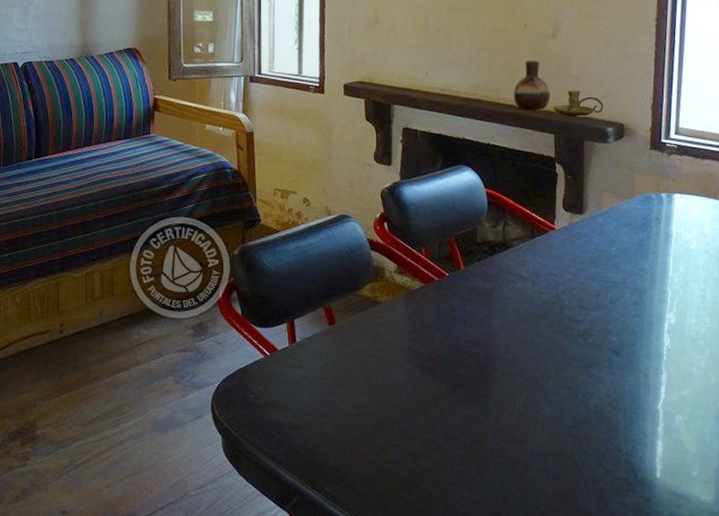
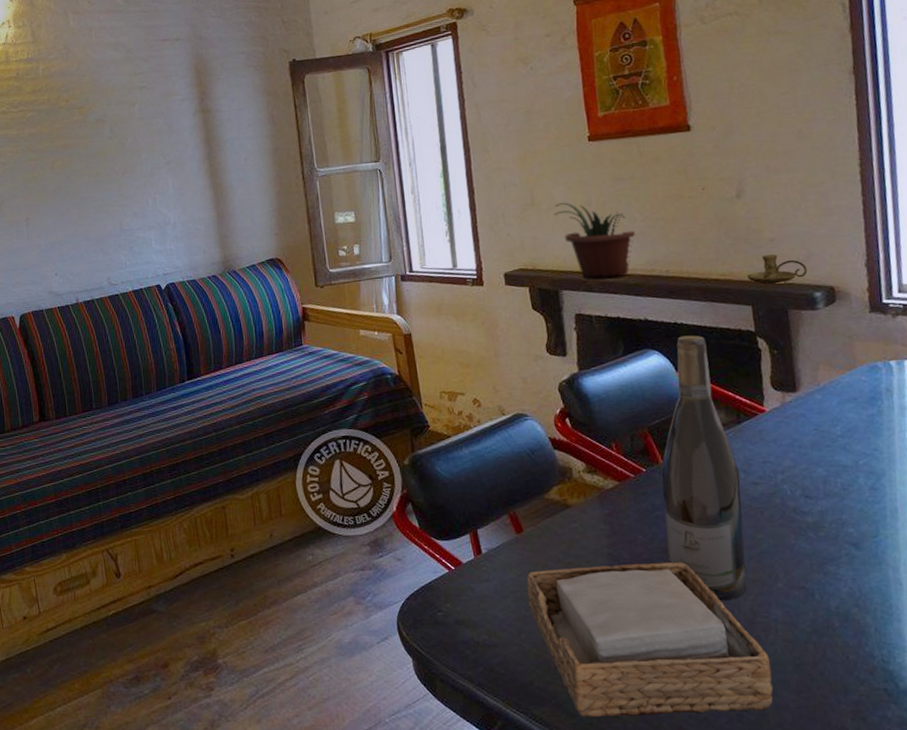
napkin holder: none [333,358,536,497] -> present [526,562,774,718]
potted plant: none [394,24,465,98] -> present [553,202,637,279]
wine bottle: none [458,156,528,396] -> present [661,335,747,601]
vase: present [513,61,550,111] -> none [697,226,743,282]

